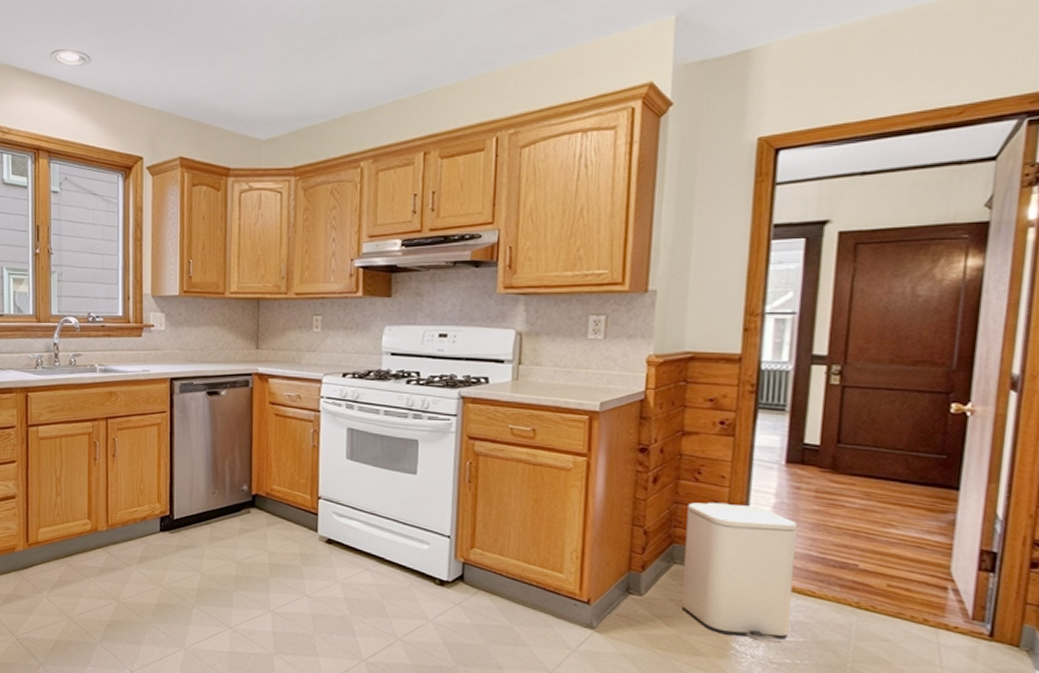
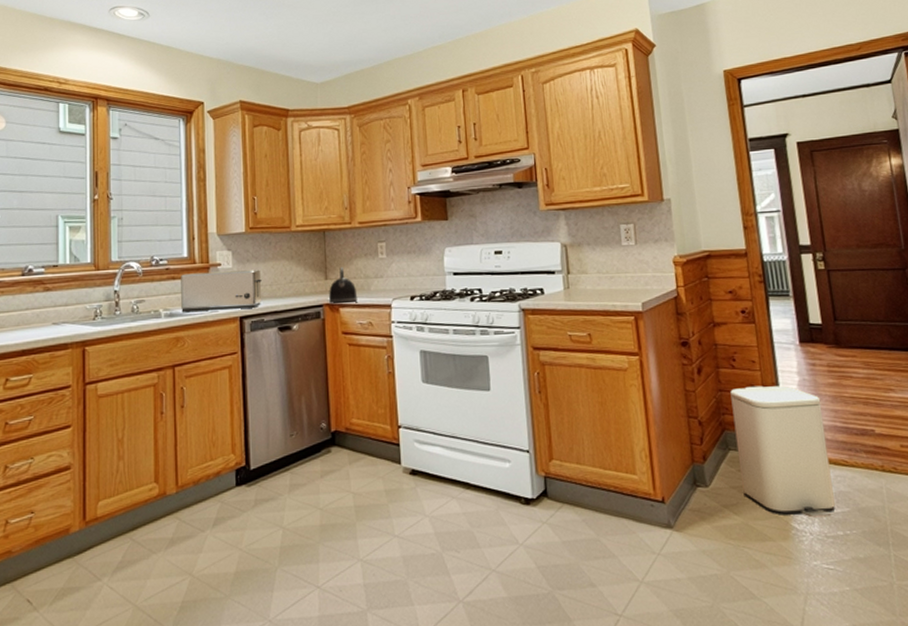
toaster: none [115,332,193,372] -> present [181,269,262,313]
kettle: none [258,337,288,375] -> present [328,266,358,305]

